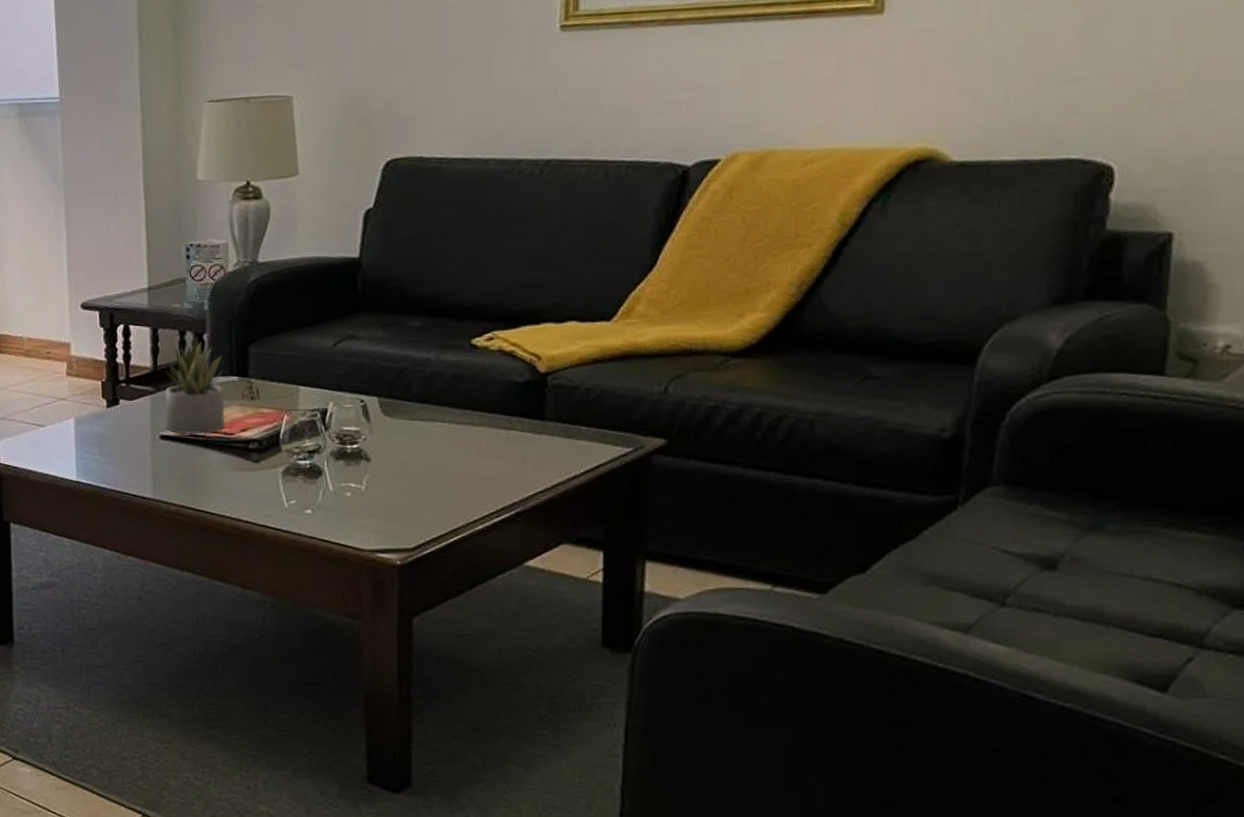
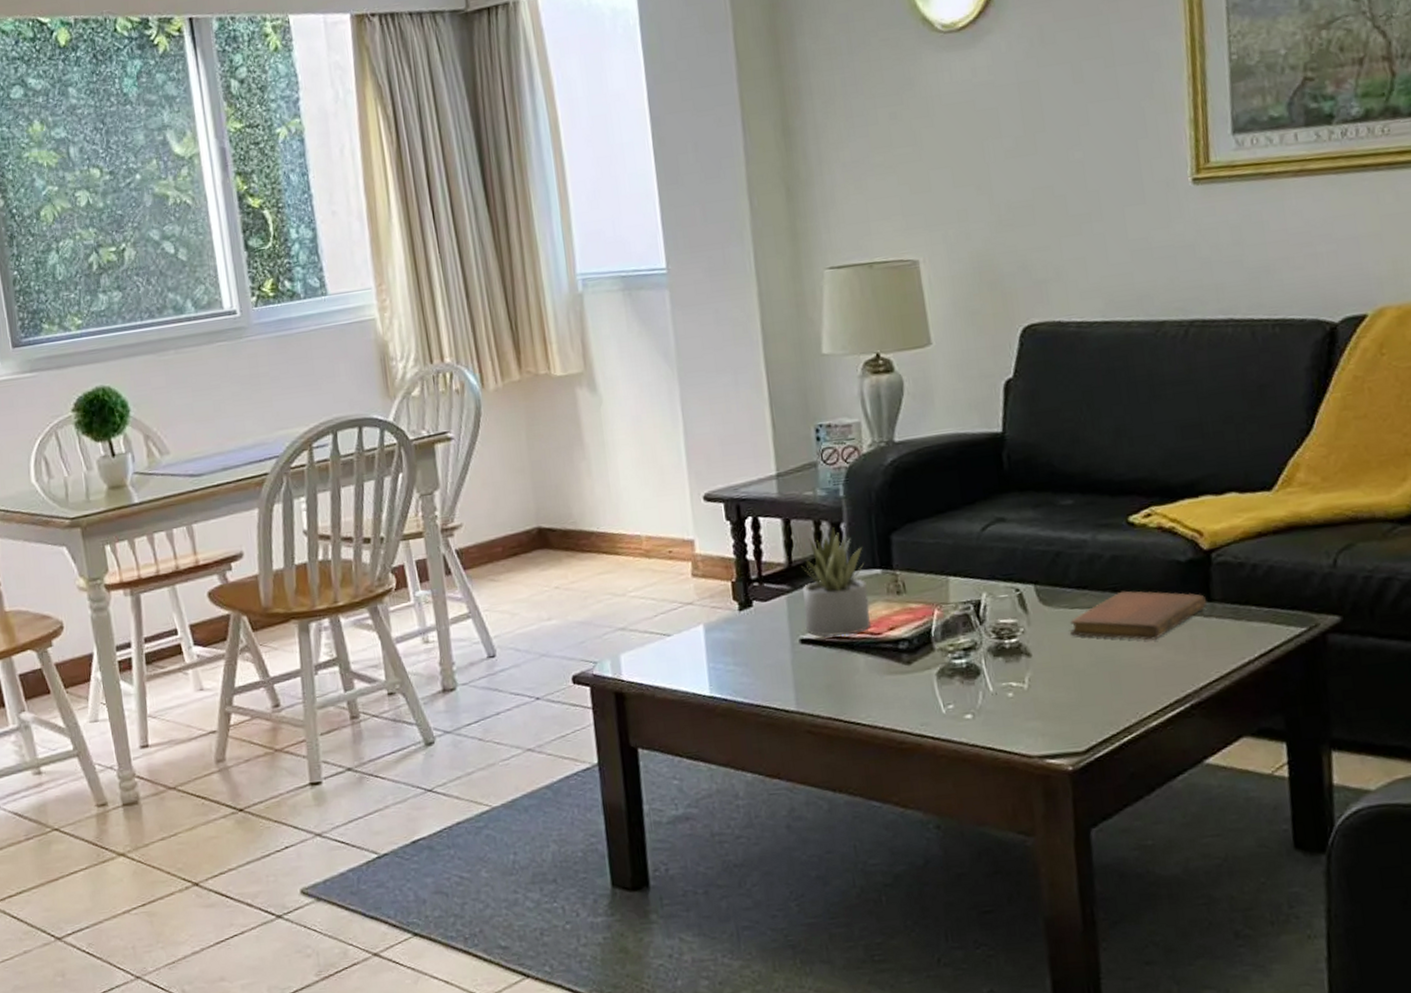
notebook: none [408,406,540,452] -> present [1069,590,1207,640]

